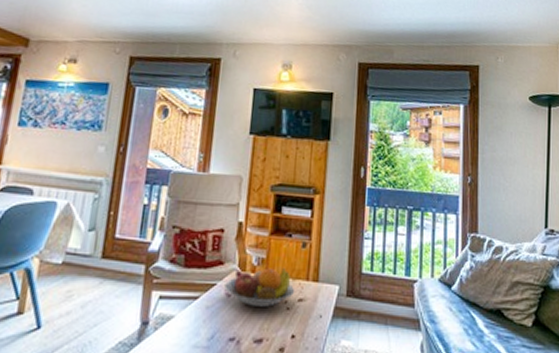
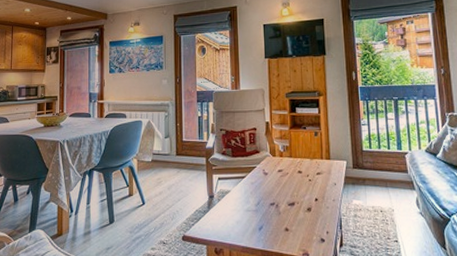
fruit bowl: present [224,268,295,307] -> none [262,152,314,180]

